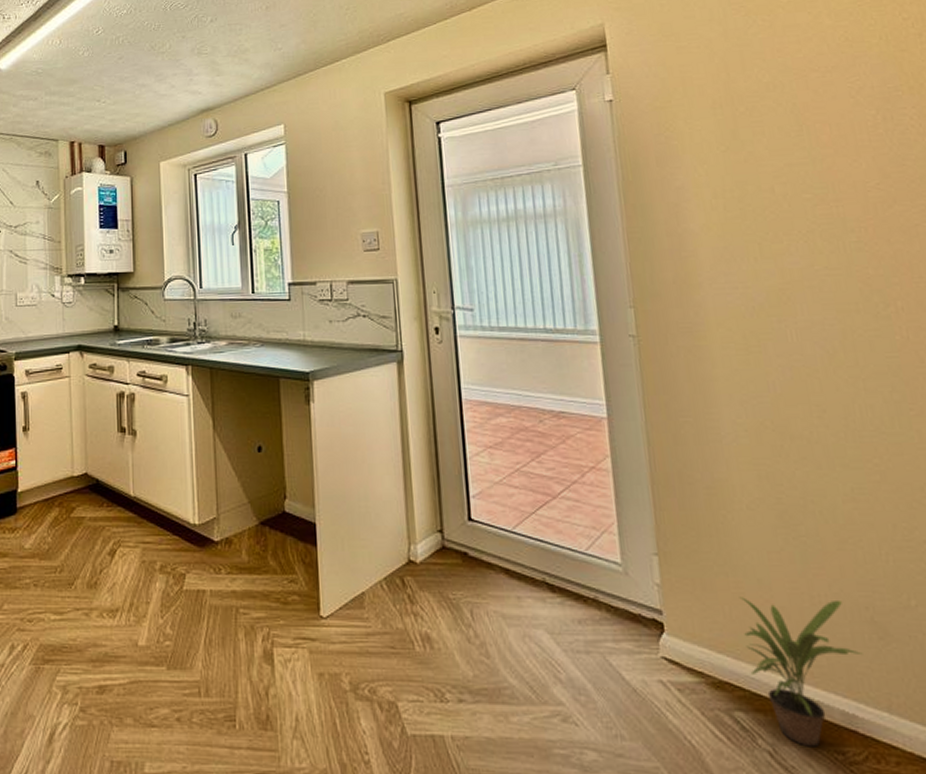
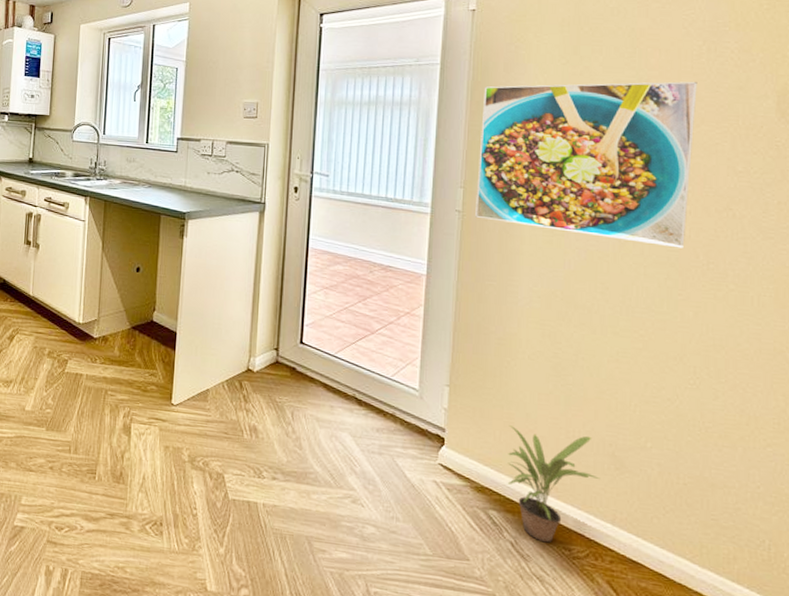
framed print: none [638,155,905,353] -> present [475,81,697,249]

